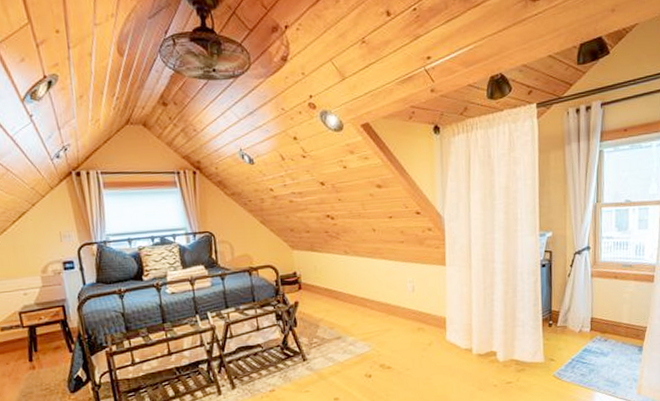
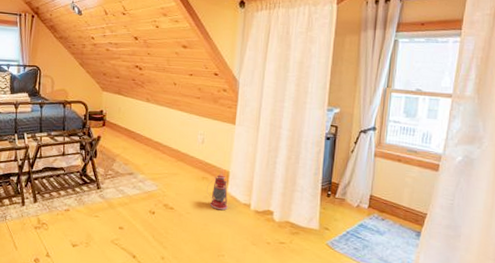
lantern: none [424,321,449,361] -> present [207,174,228,211]

